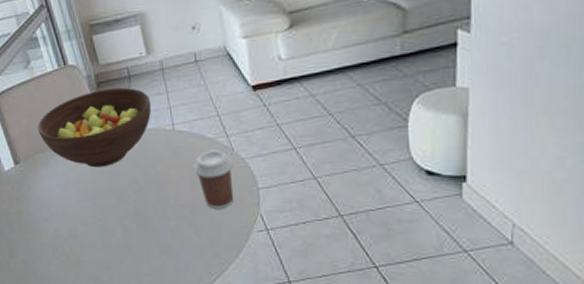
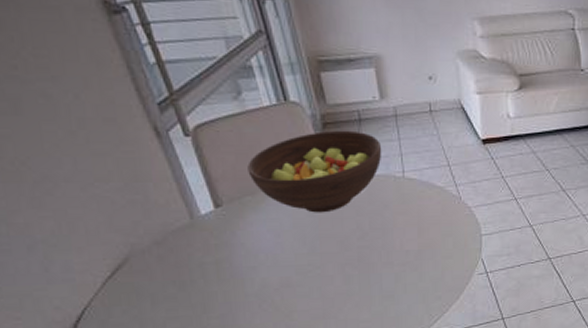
coffee cup: present [192,150,234,209] -> none [420,198,460,254]

